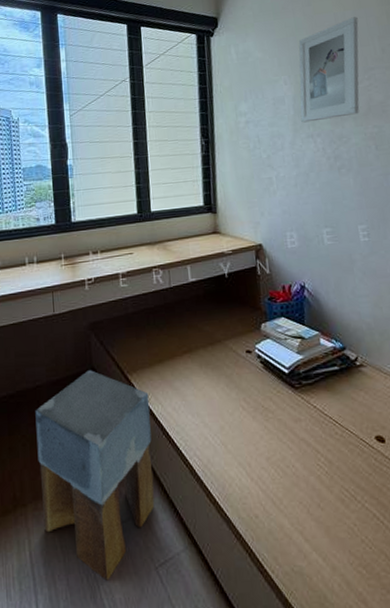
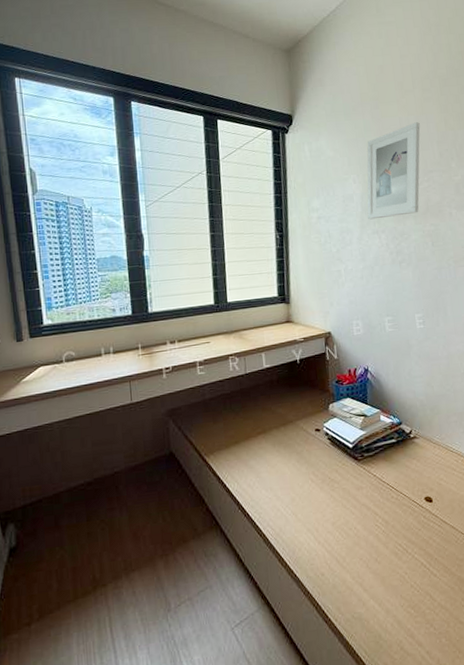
stool: present [35,370,155,581] -> none [114,454,231,646]

